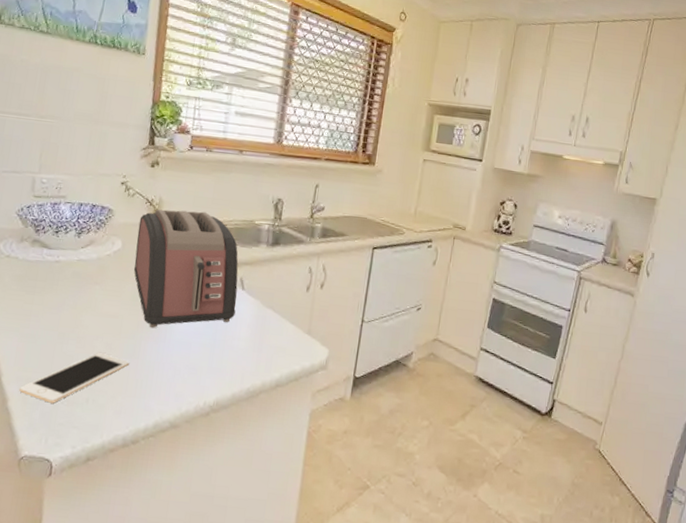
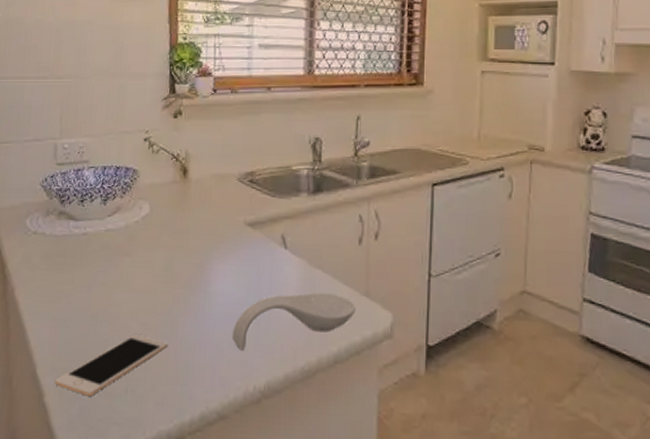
toaster: present [133,209,239,329] -> none [164,162,280,302]
spoon rest: none [188,328,299,372] -> present [232,293,356,350]

